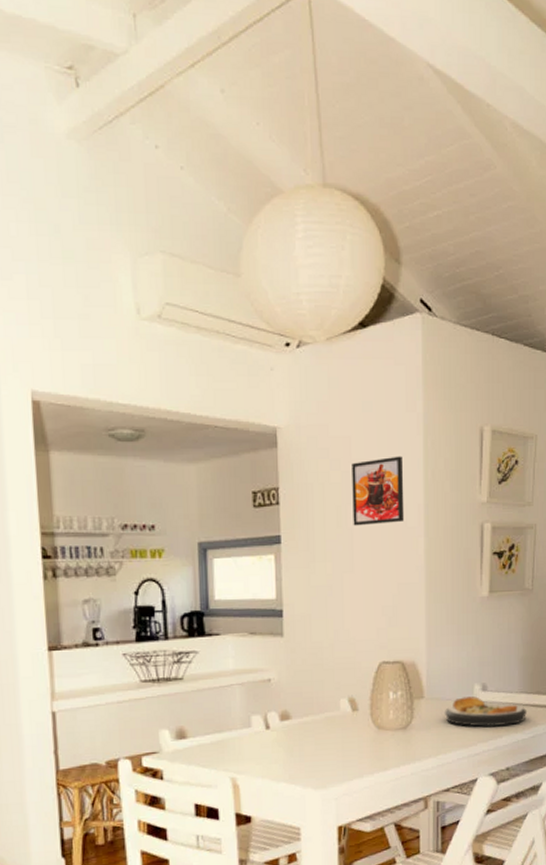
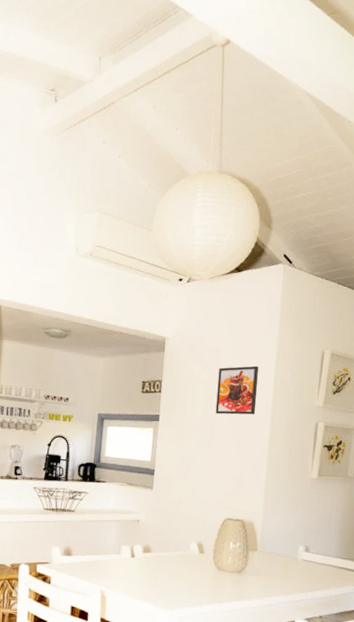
plate: present [444,696,528,727] -> none [272,554,342,582]

